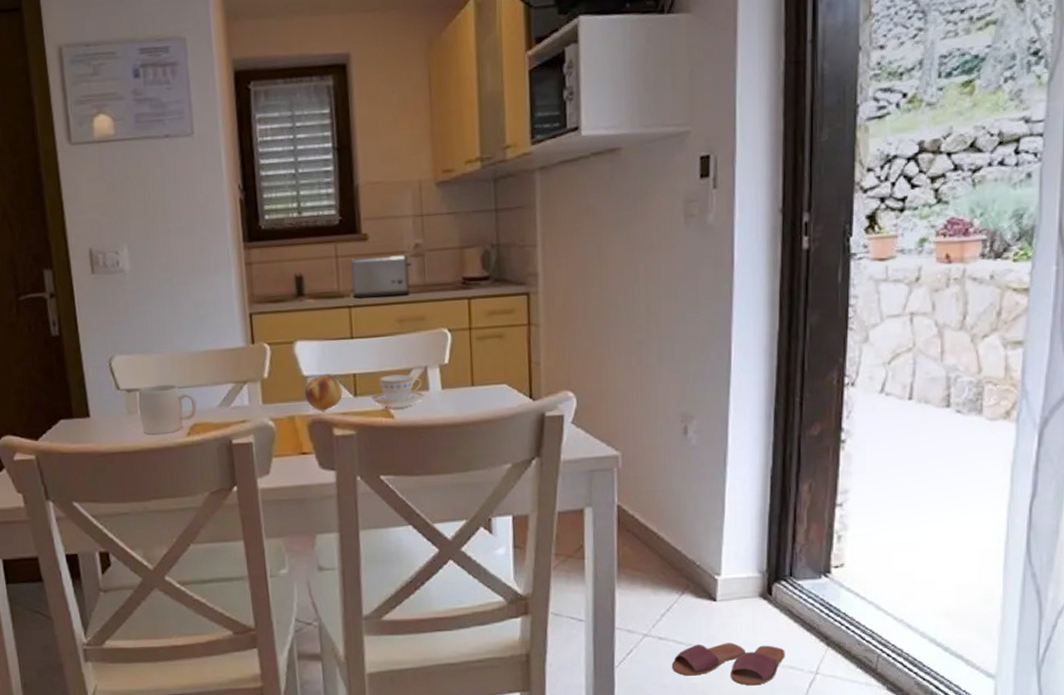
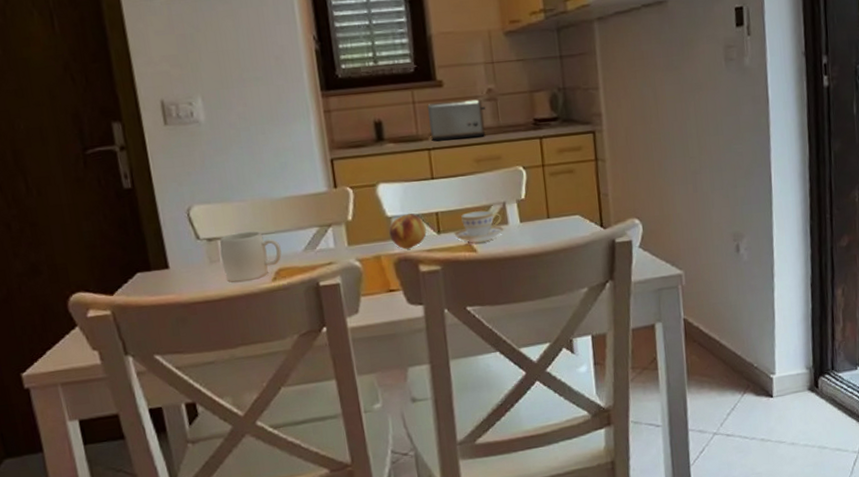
slippers: present [672,643,785,685] -> none [739,432,833,469]

